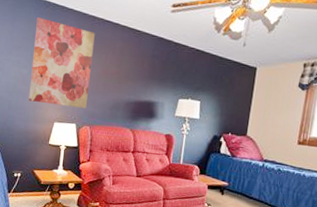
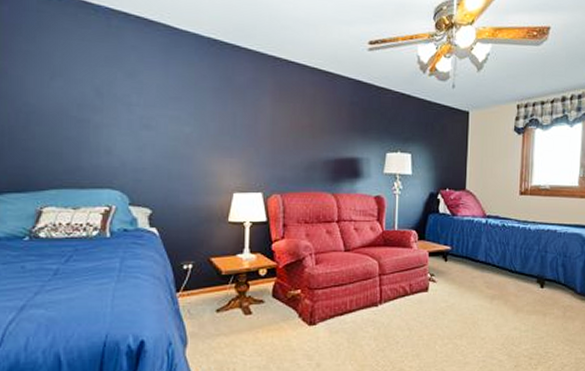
wall art: present [28,17,95,109] -> none [196,59,278,173]

